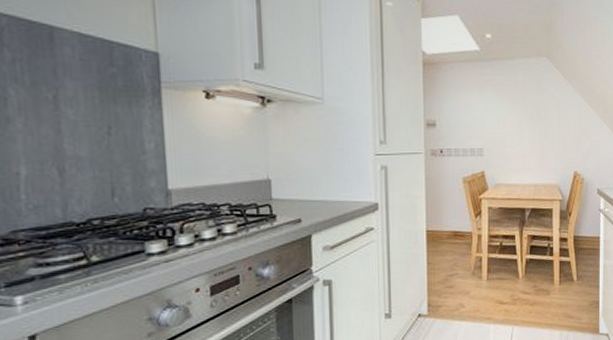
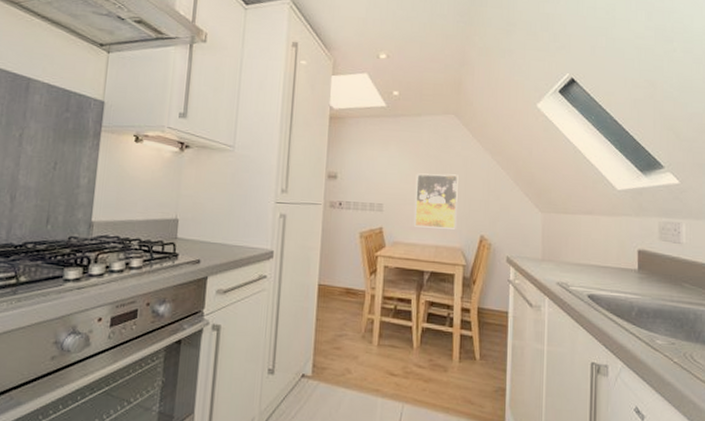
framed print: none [513,116,553,168] -> present [414,173,459,229]

